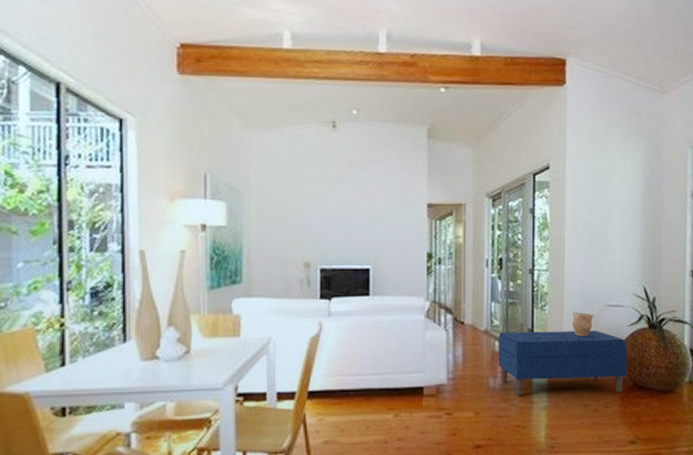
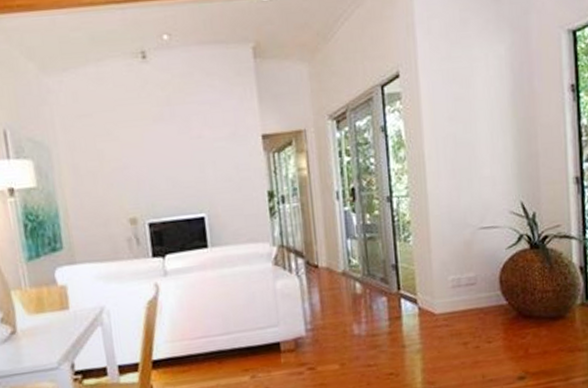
bench: present [498,331,628,397] -> none [359,258,510,342]
ceramic vessel: present [572,312,594,337] -> none [441,239,466,267]

